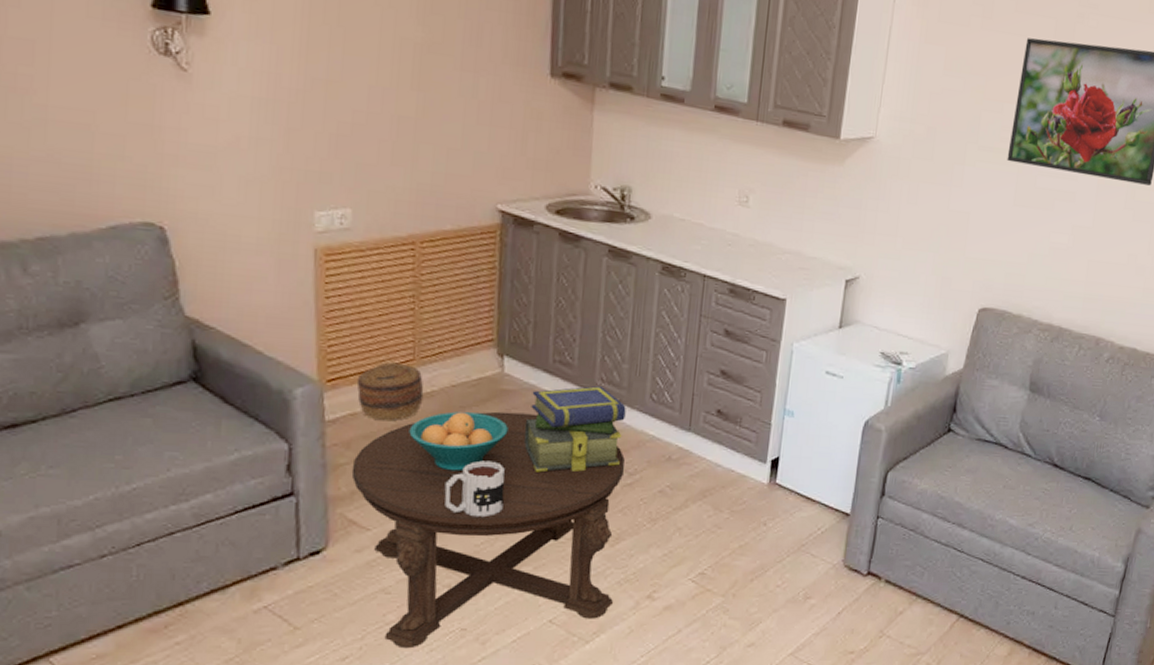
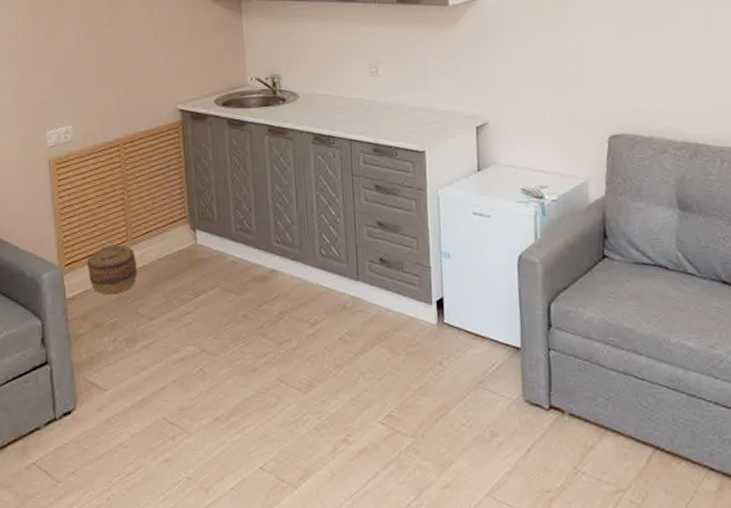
coffee table: present [351,411,625,649] -> none [89,277,313,498]
fruit bowl: present [409,411,508,472] -> none [129,281,206,334]
mug: present [444,460,505,518] -> none [161,322,210,374]
stack of books: present [524,386,626,473] -> none [219,248,302,329]

